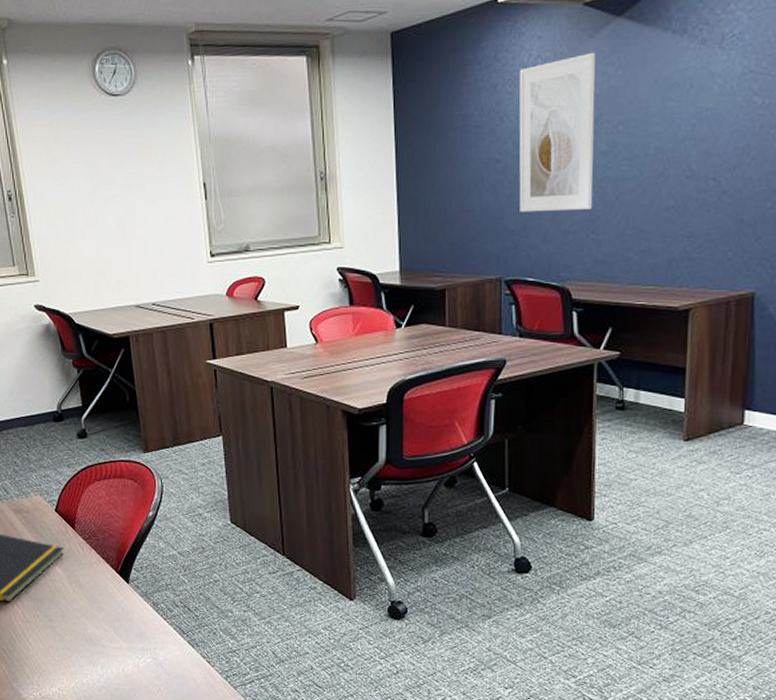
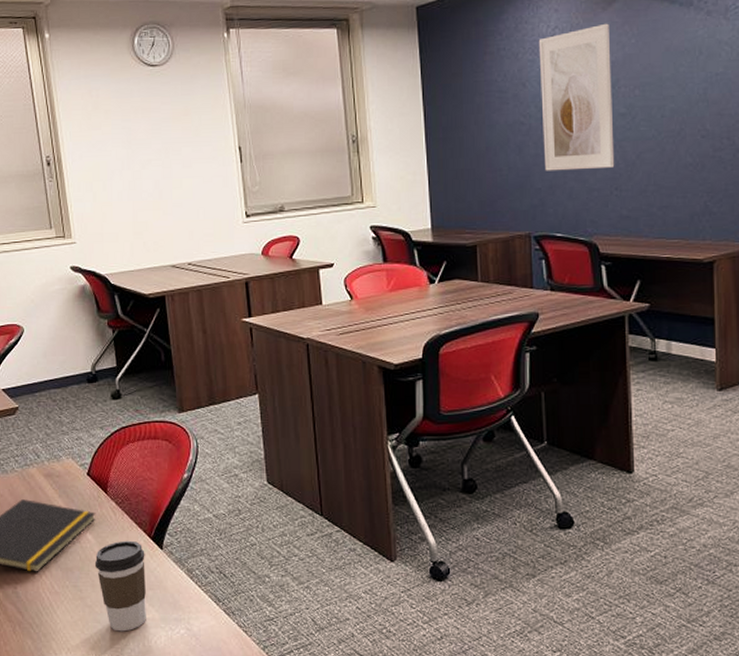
coffee cup: none [64,574,114,659] -> present [94,540,146,632]

